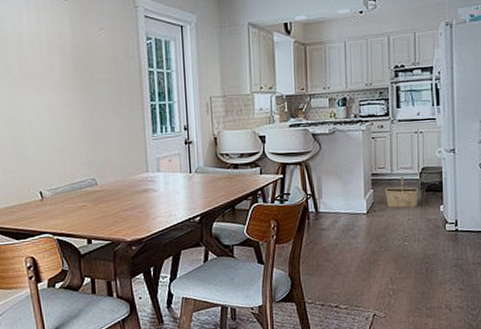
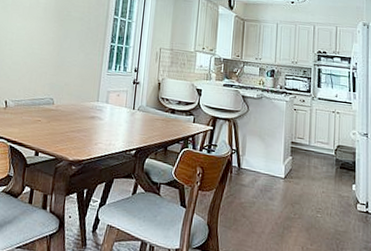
basket: present [384,177,419,208] -> none [302,150,334,182]

